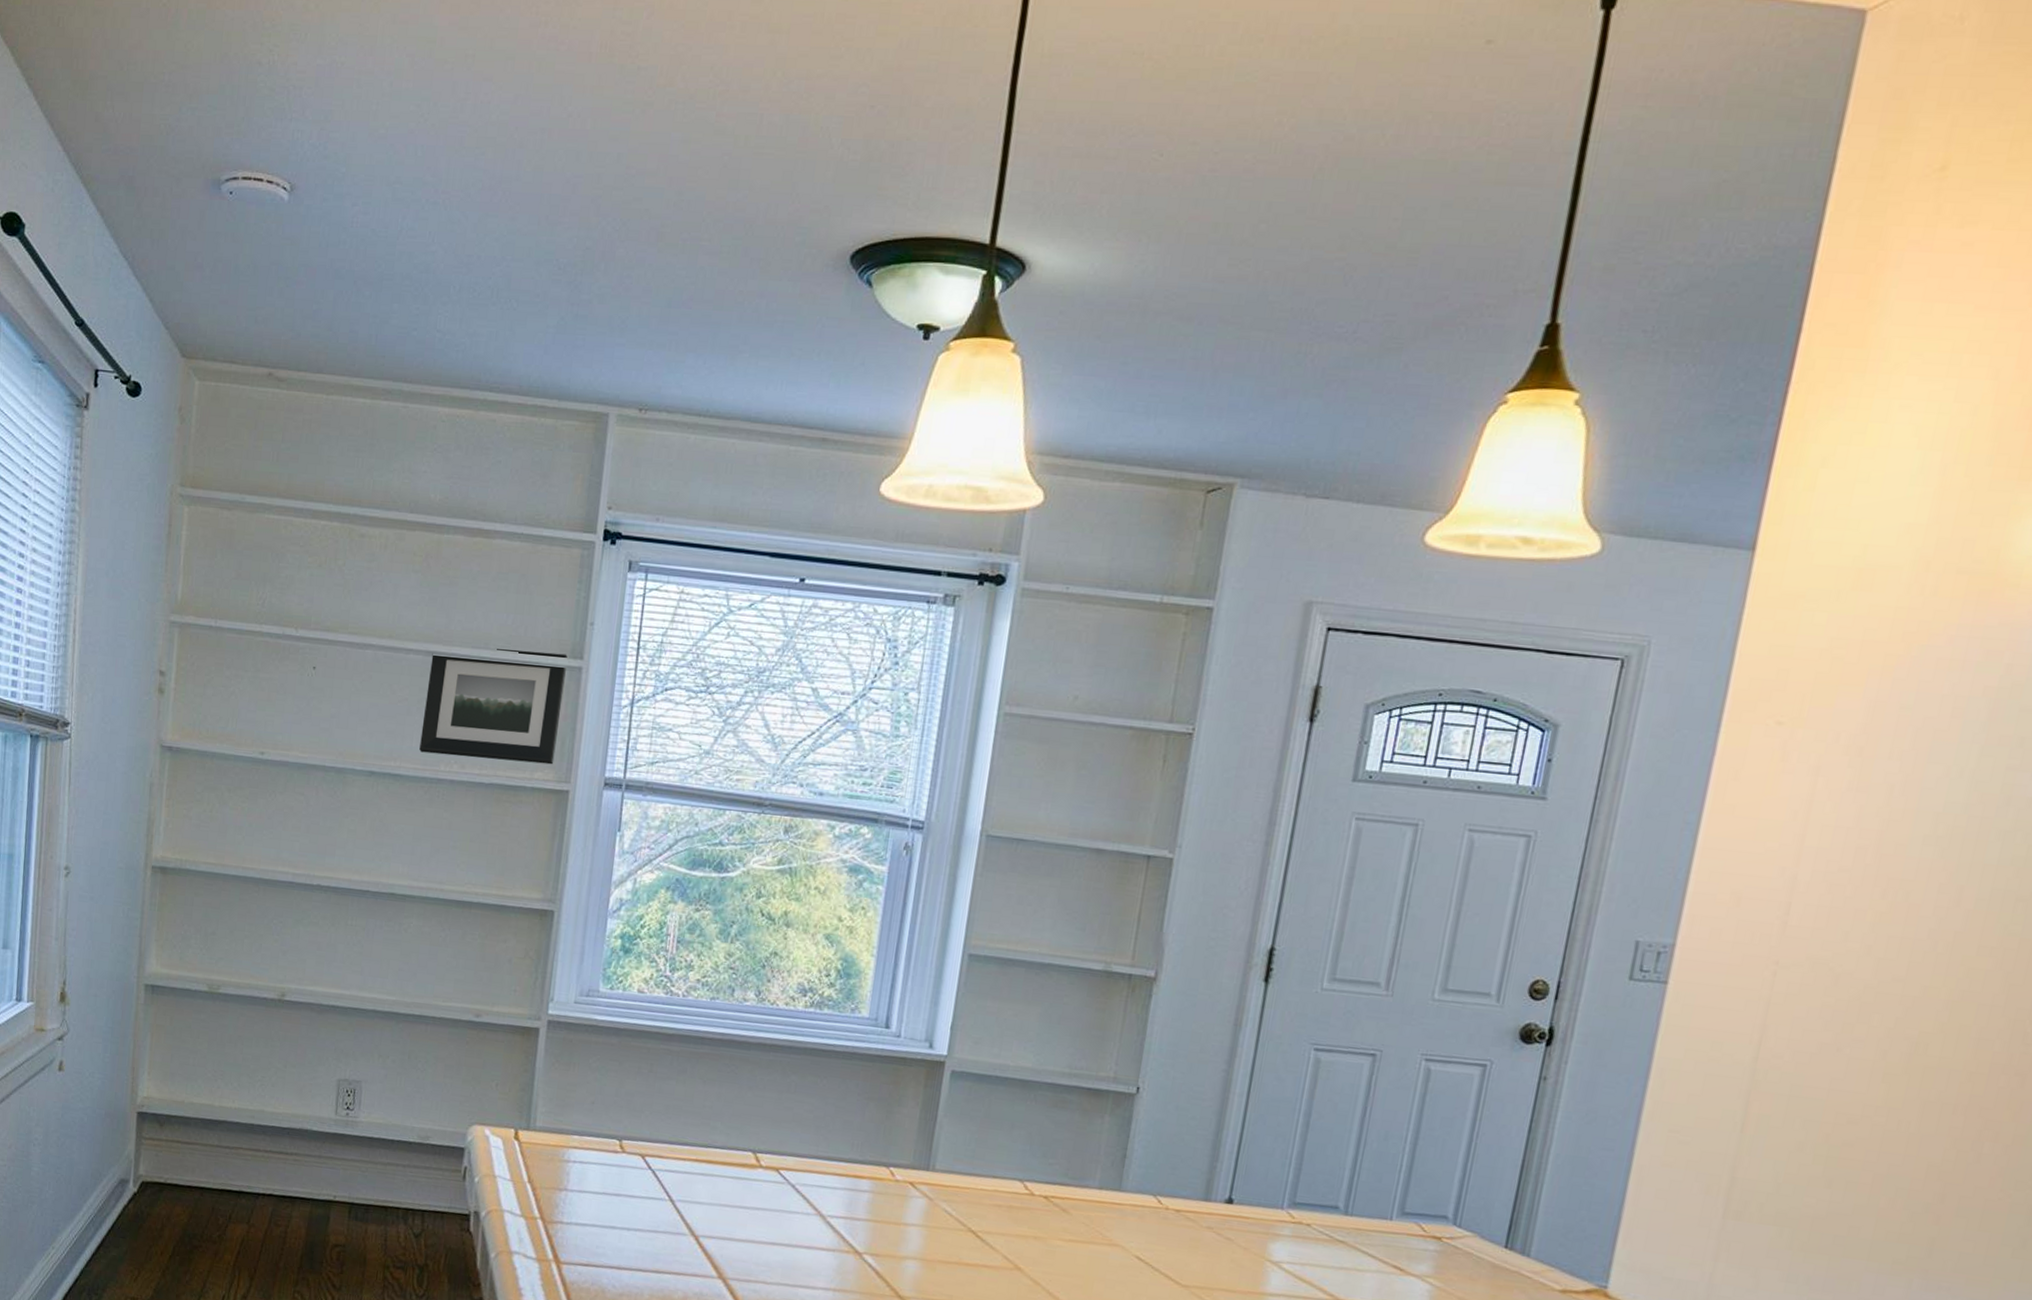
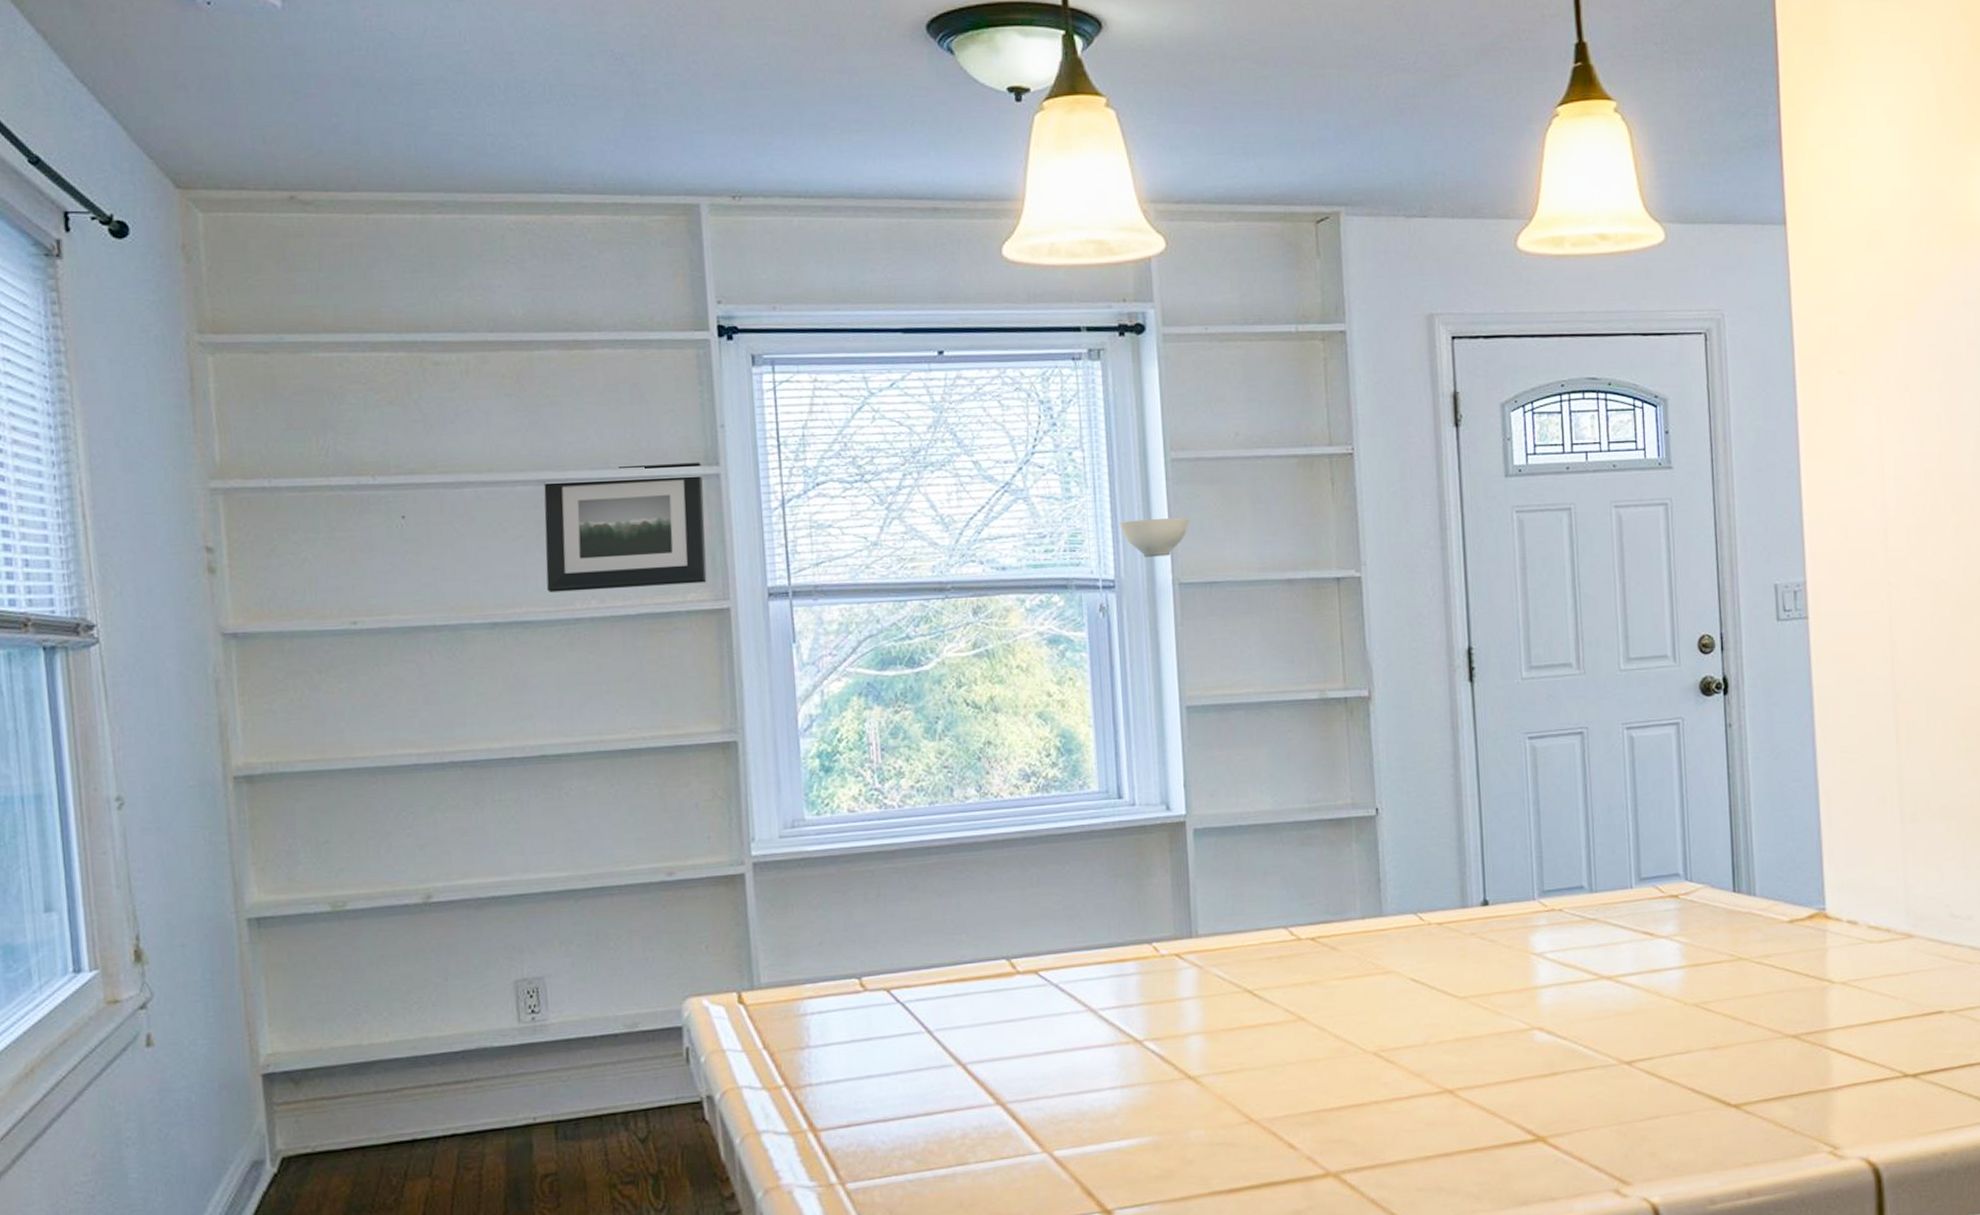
bowl: none [940,766,1011,807] -> present [1120,517,1191,557]

